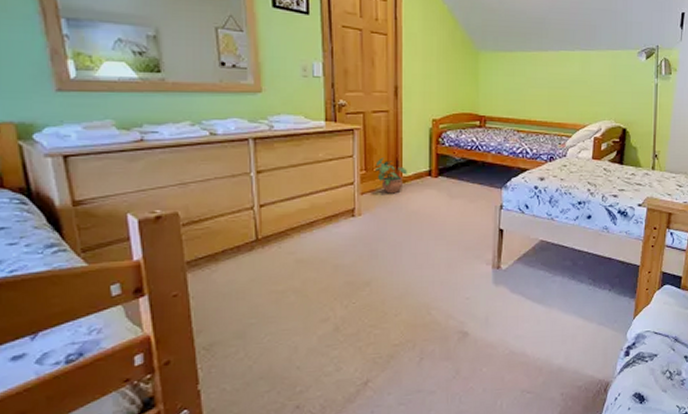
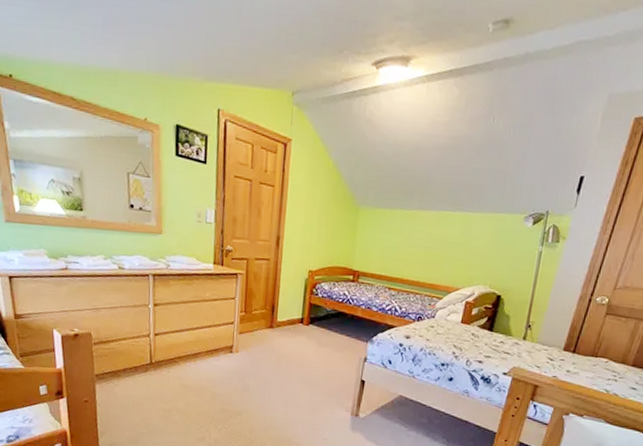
potted plant: present [375,158,407,194] -> none [253,302,281,337]

